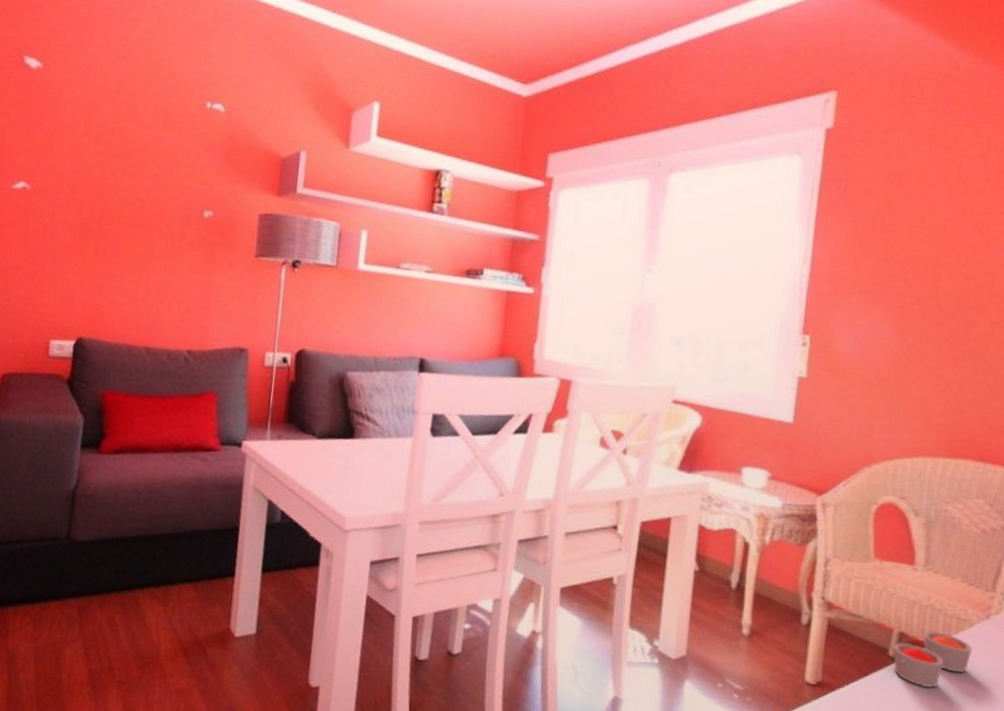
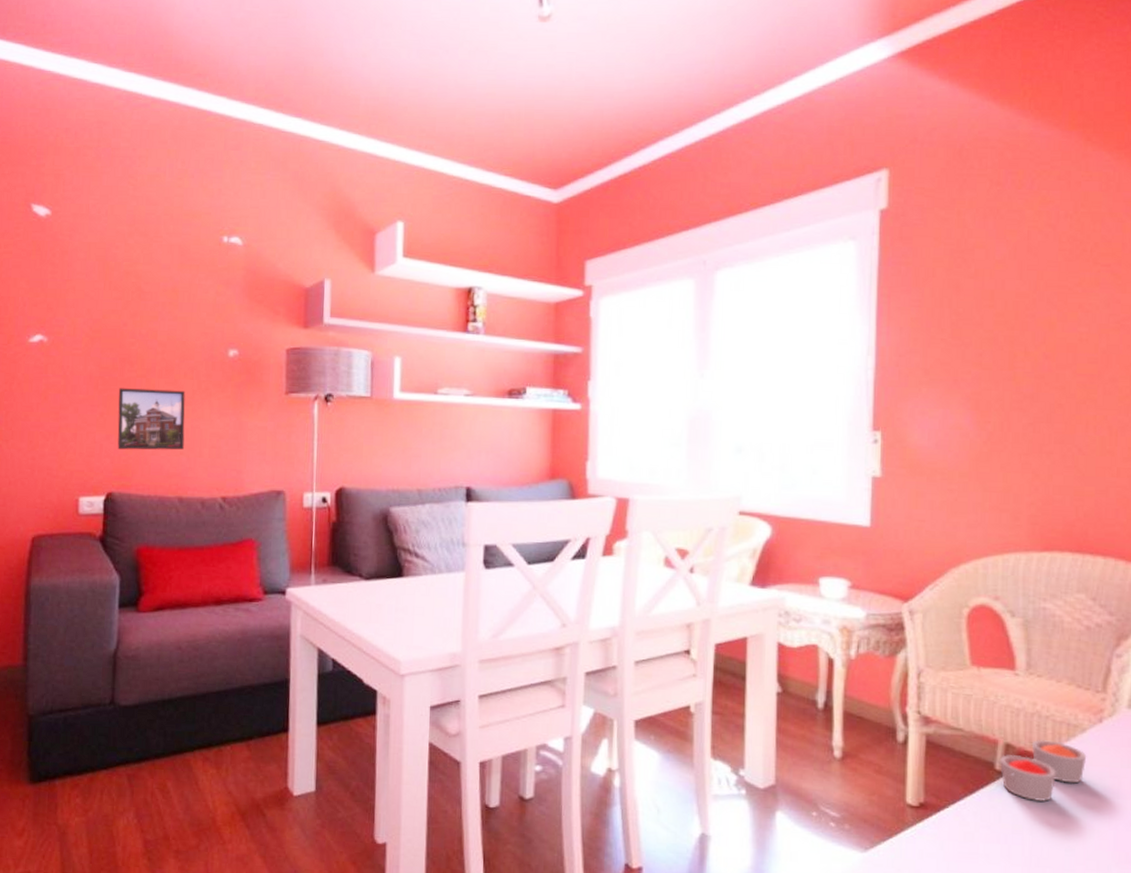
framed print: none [90,239,160,302] -> present [117,388,186,450]

